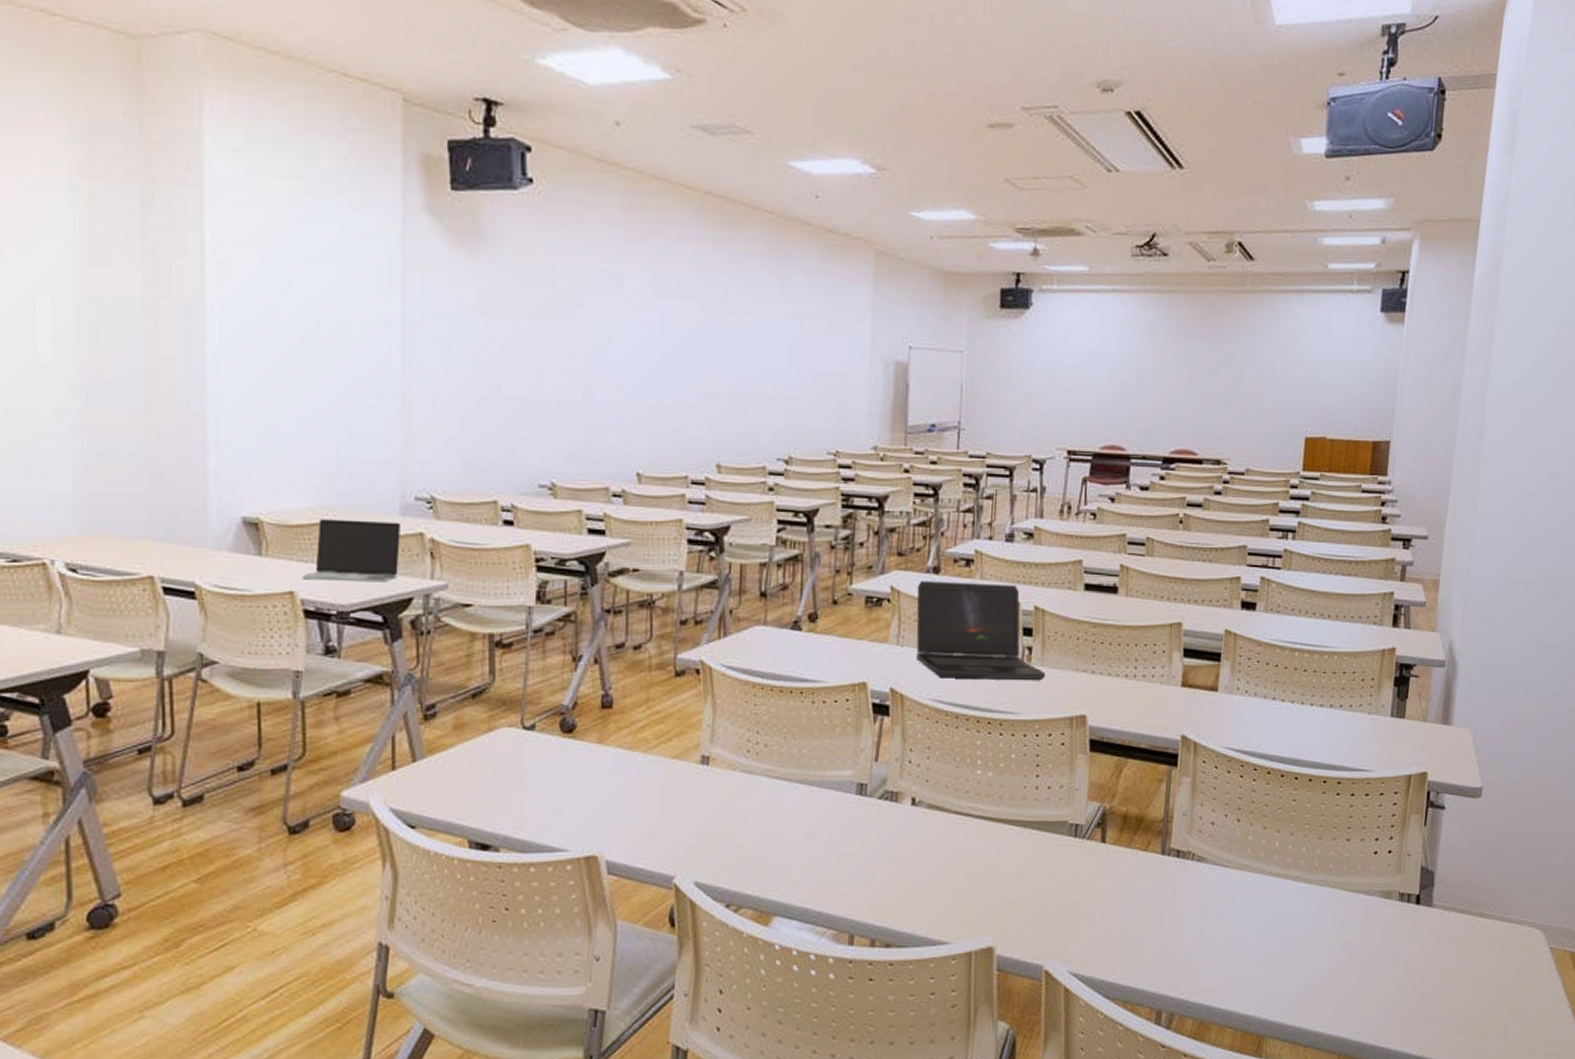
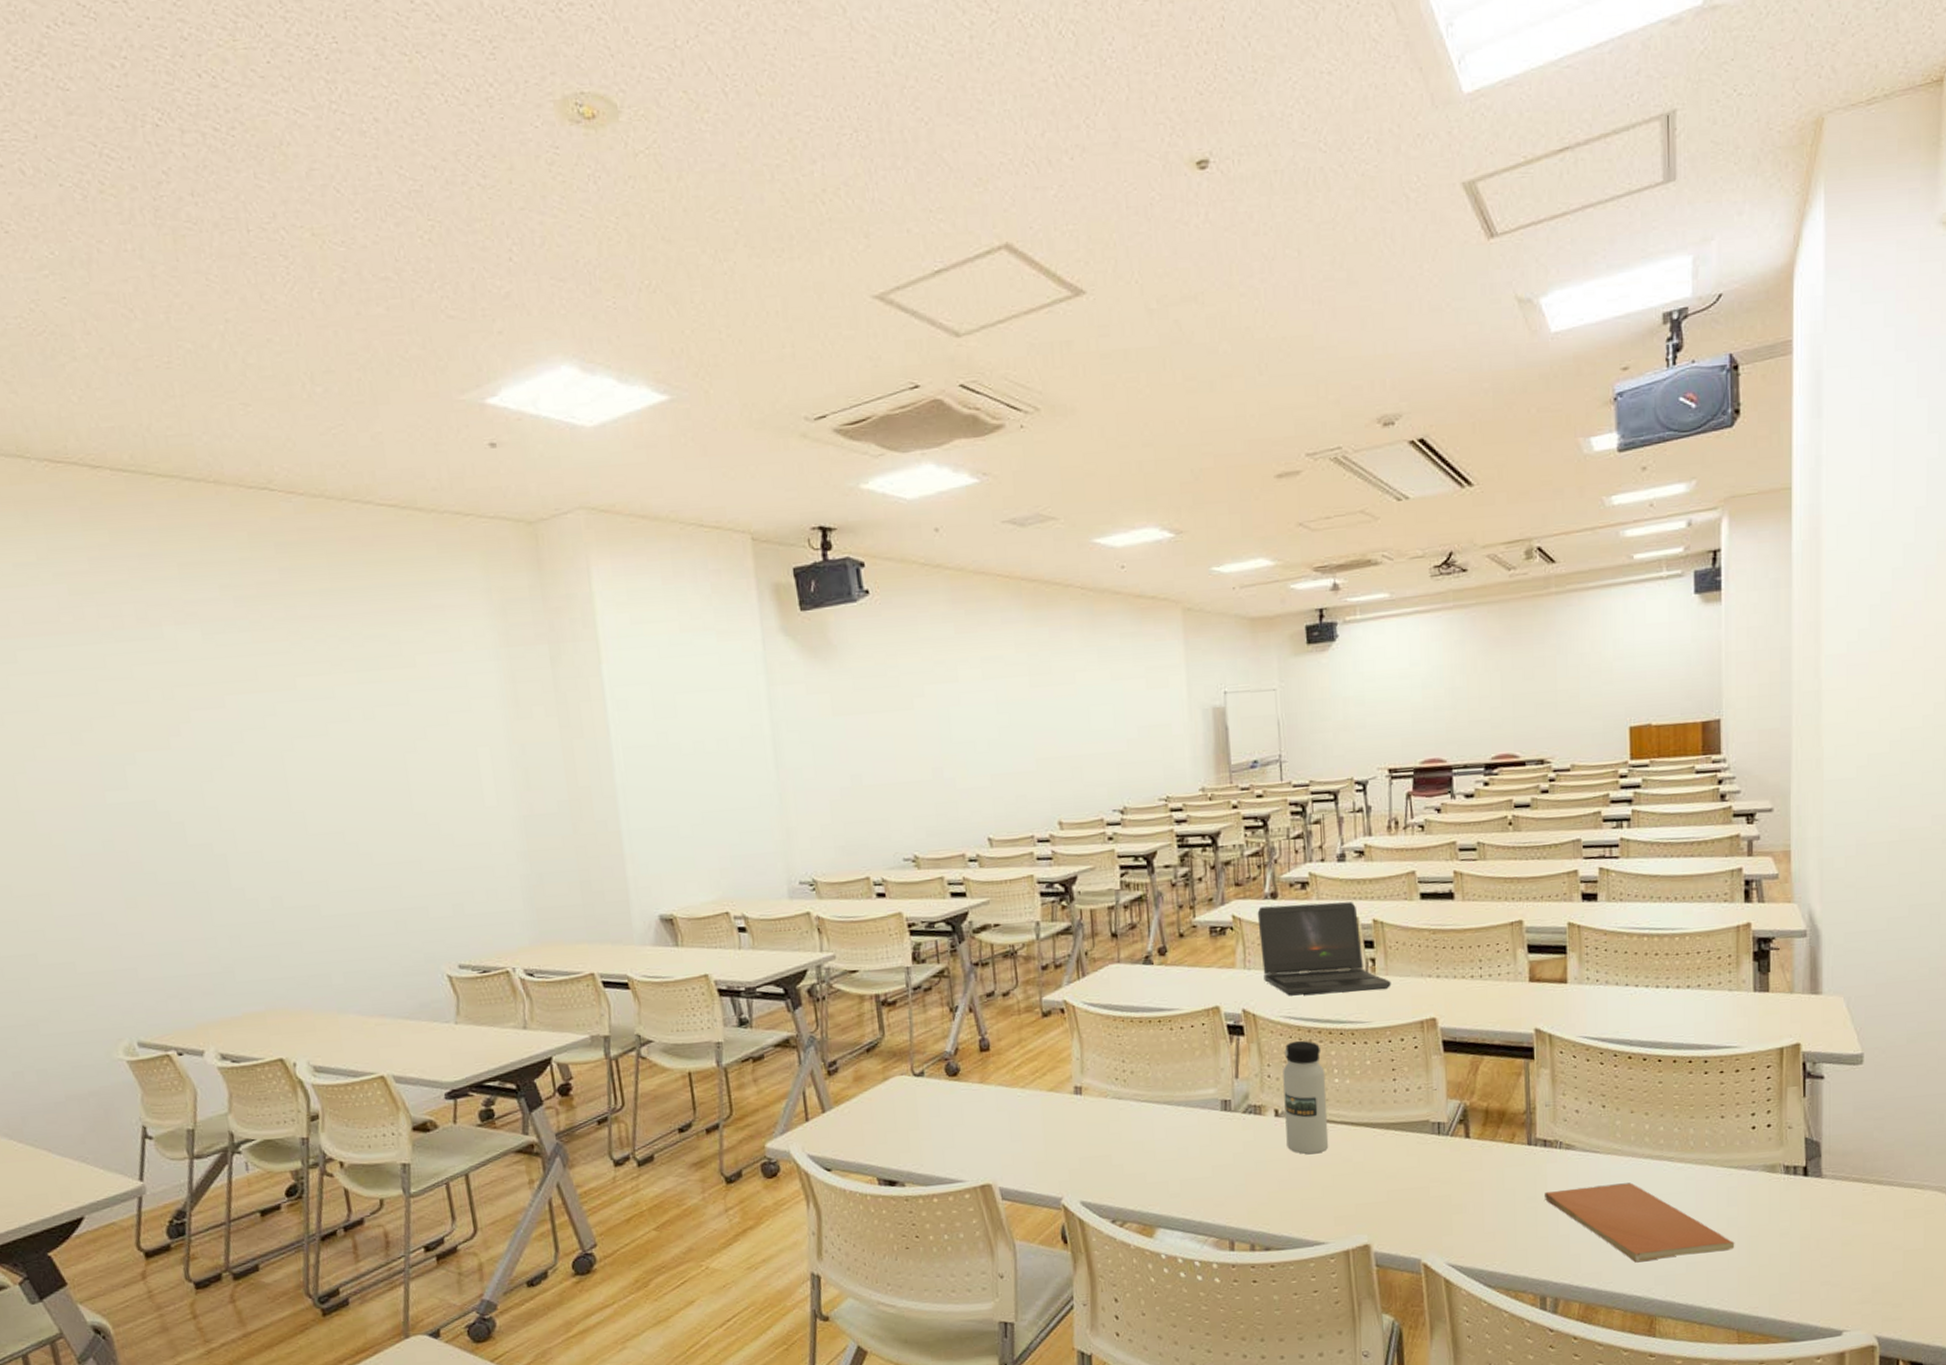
laptop: present [303,519,400,582] -> none [714,905,793,963]
water bottle: none [920,726,969,848] -> present [1283,1040,1329,1154]
book: none [1172,900,1346,981] -> present [1545,1182,1735,1263]

